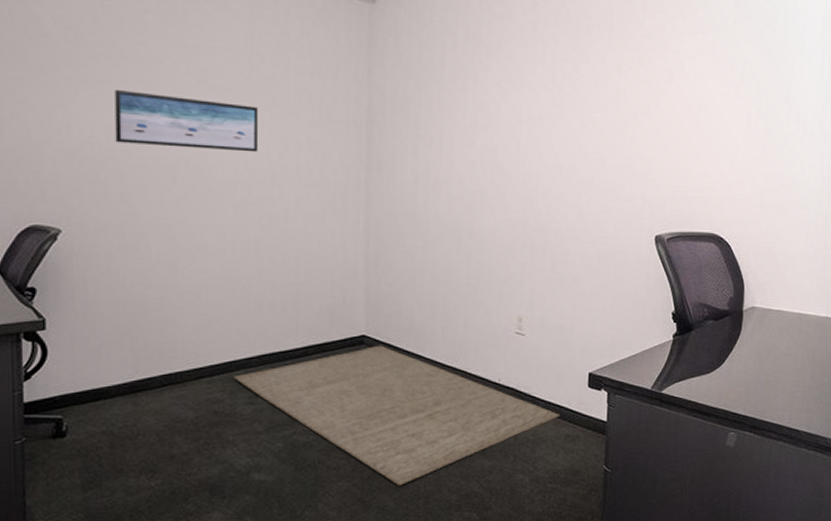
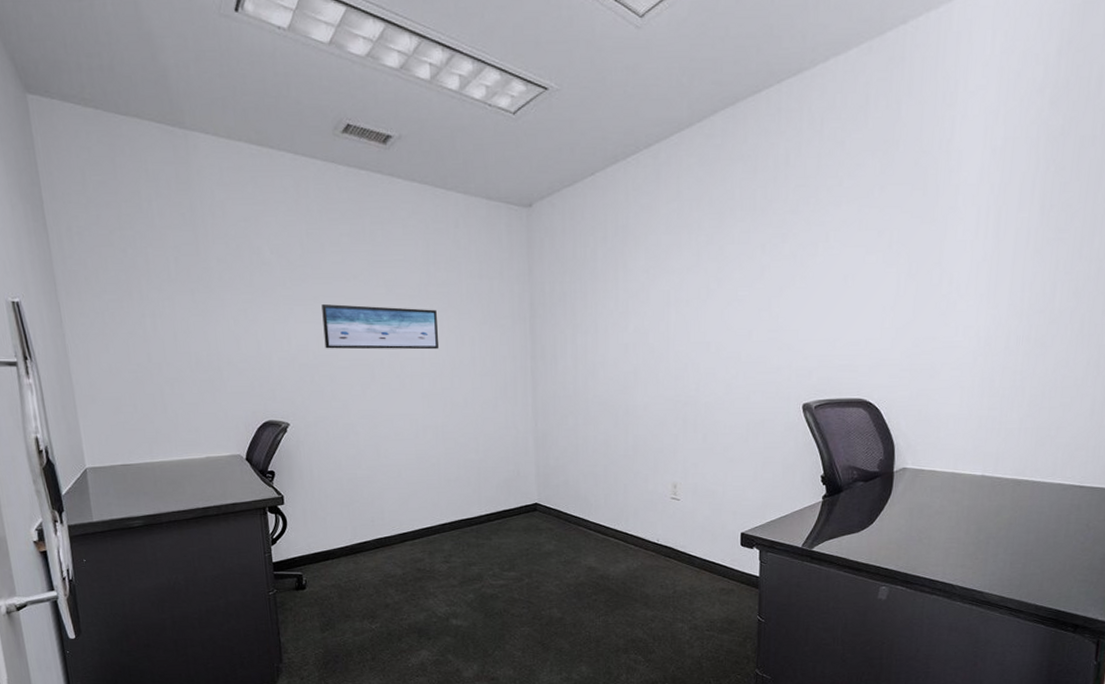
rug: present [234,345,561,486] -> none [431,511,715,631]

